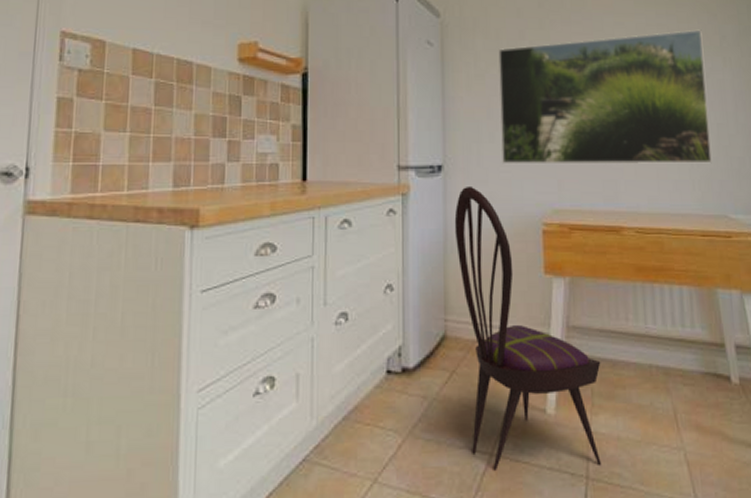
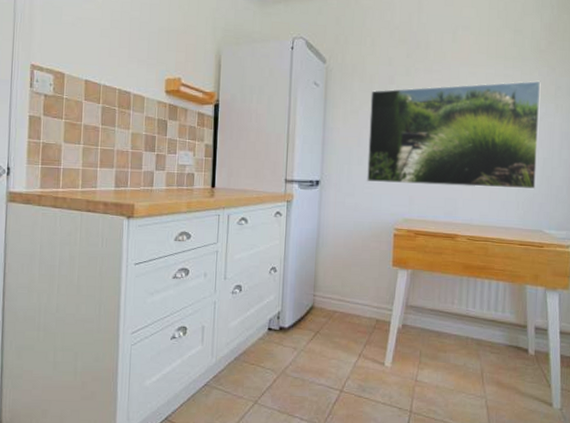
dining chair: present [454,185,601,471] -> none [325,197,430,404]

